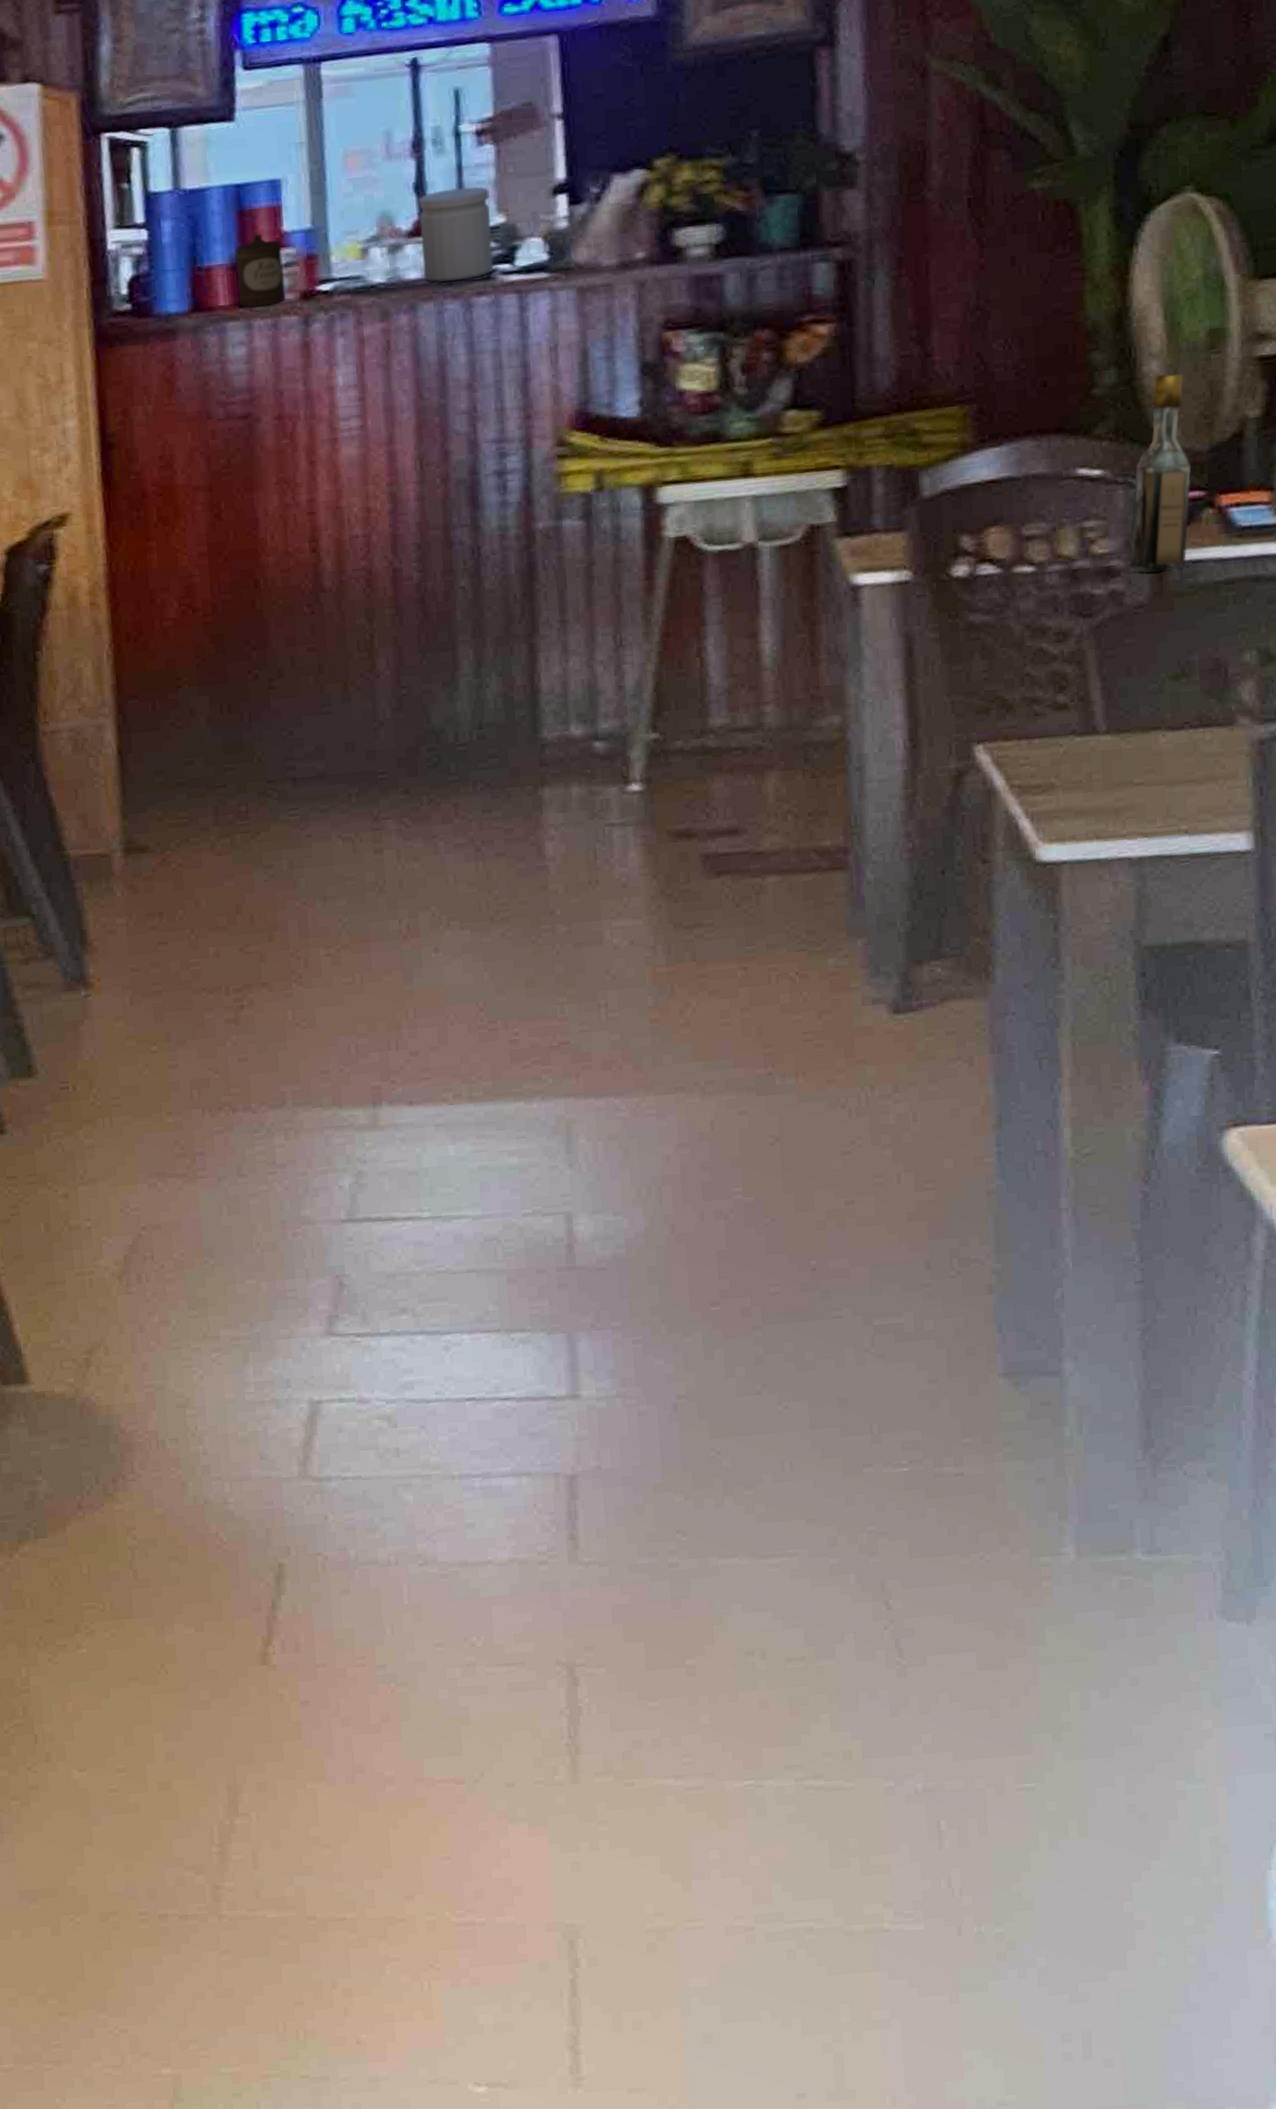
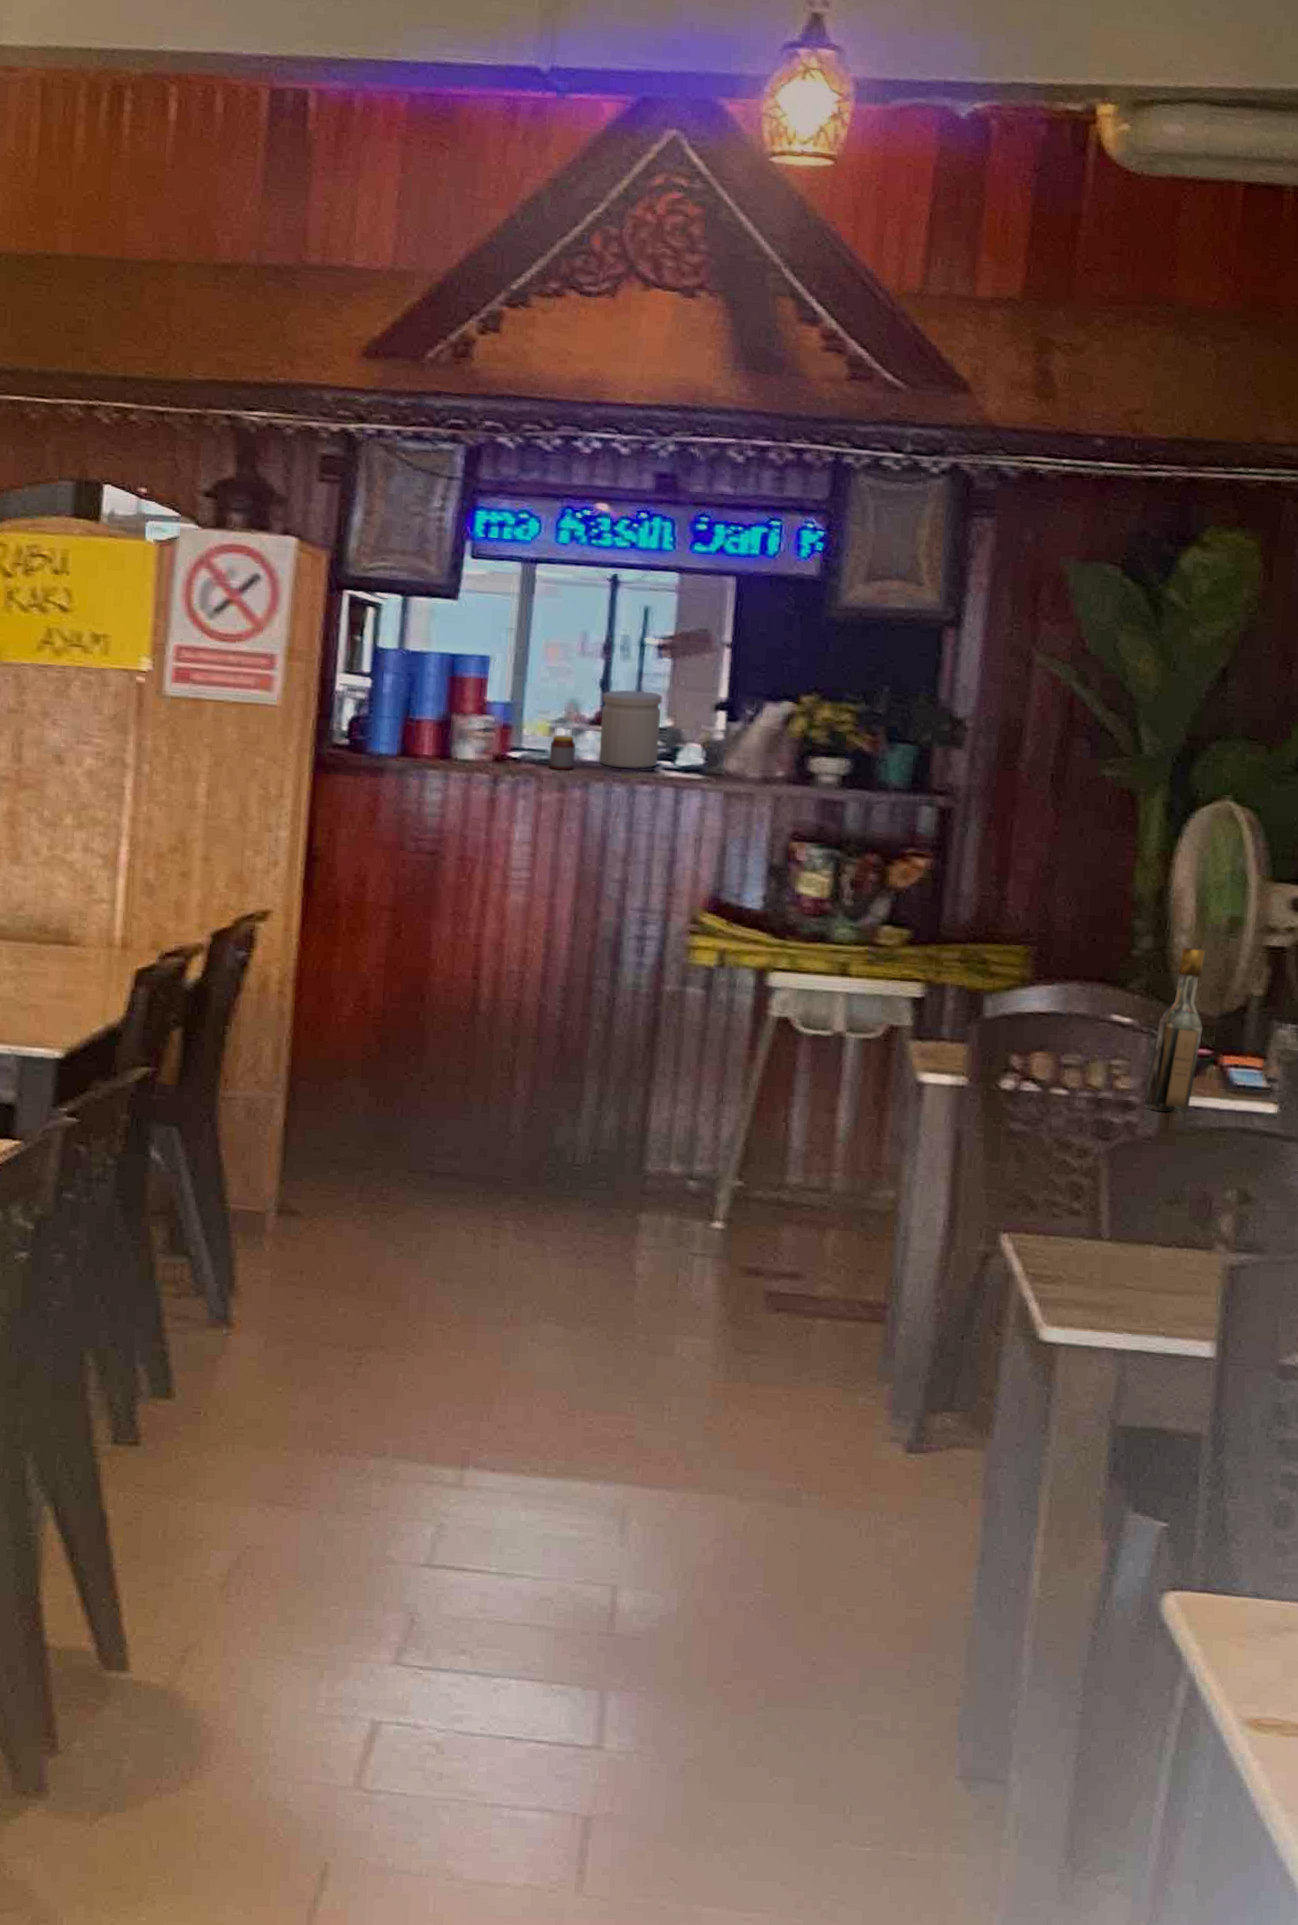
canister: present [235,234,286,307] -> none [440,699,483,762]
jar: none [364,253,397,298] -> present [548,734,576,771]

